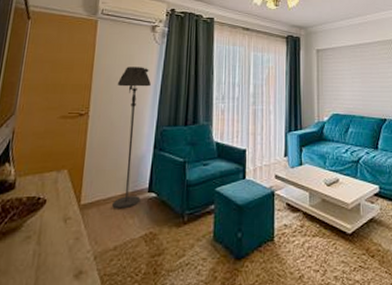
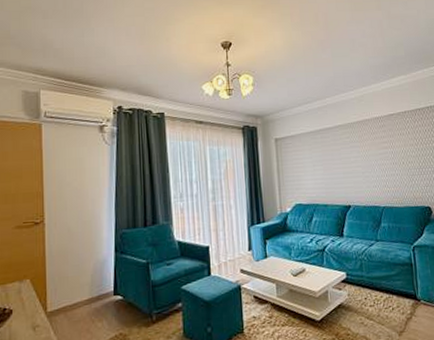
floor lamp: present [112,67,151,209] -> none [69,170,107,314]

